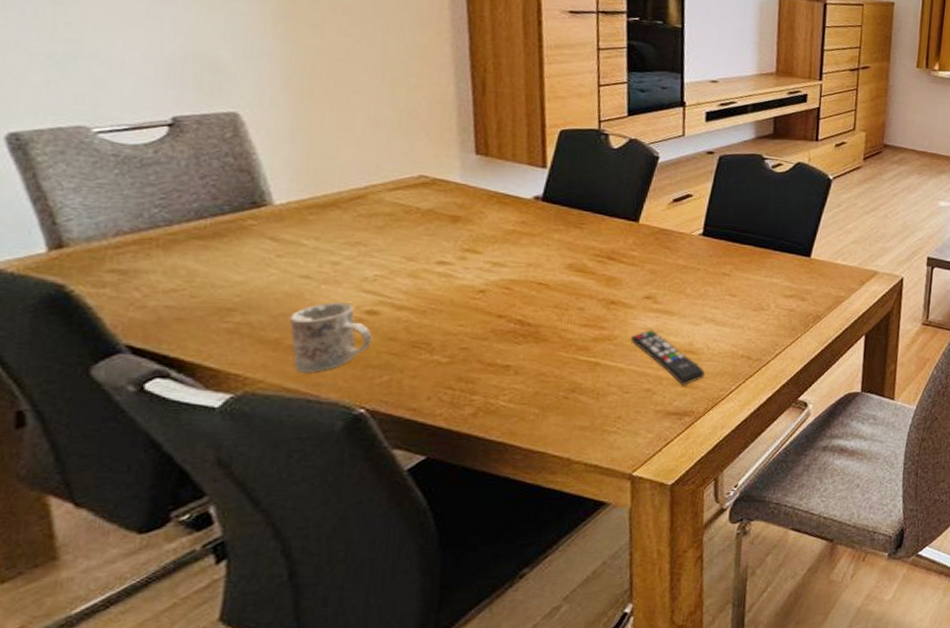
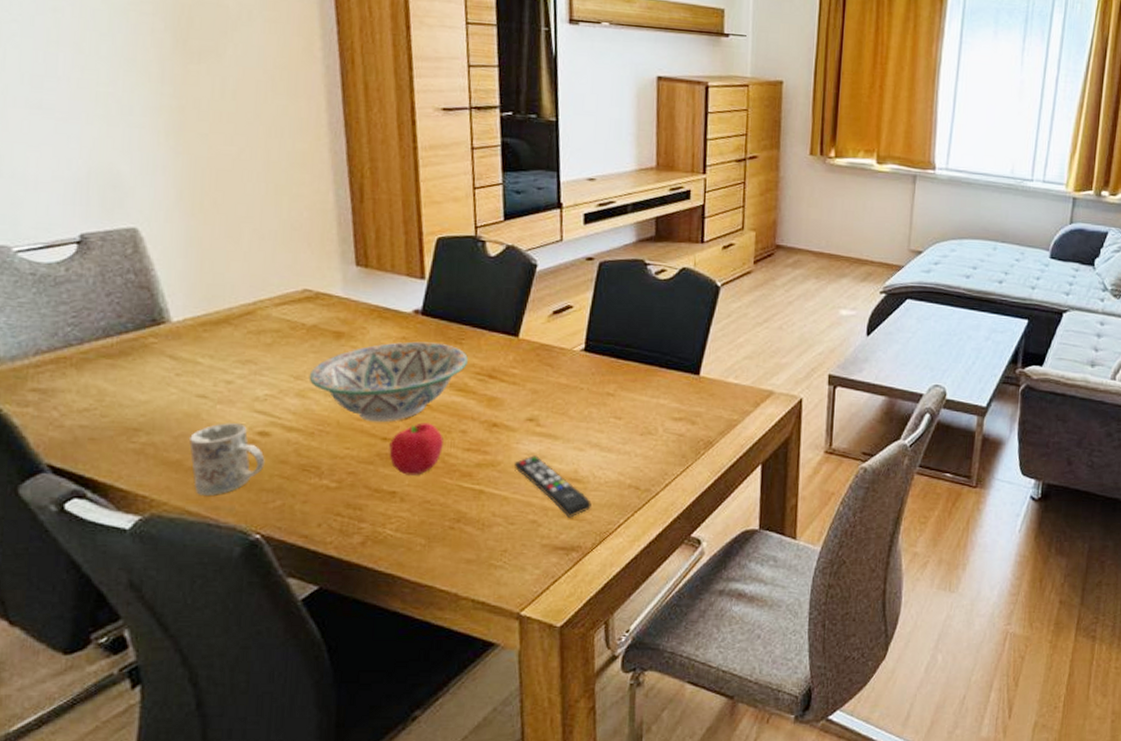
decorative bowl: none [422,225,588,301] -> present [308,341,468,423]
fruit: none [504,301,561,350] -> present [389,423,443,475]

